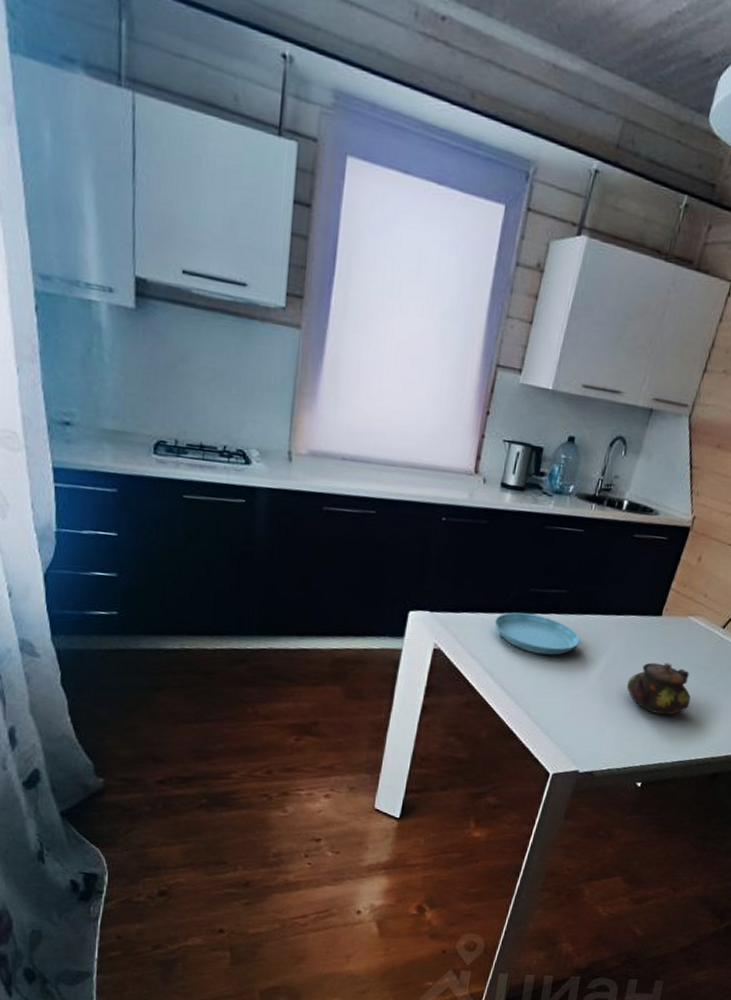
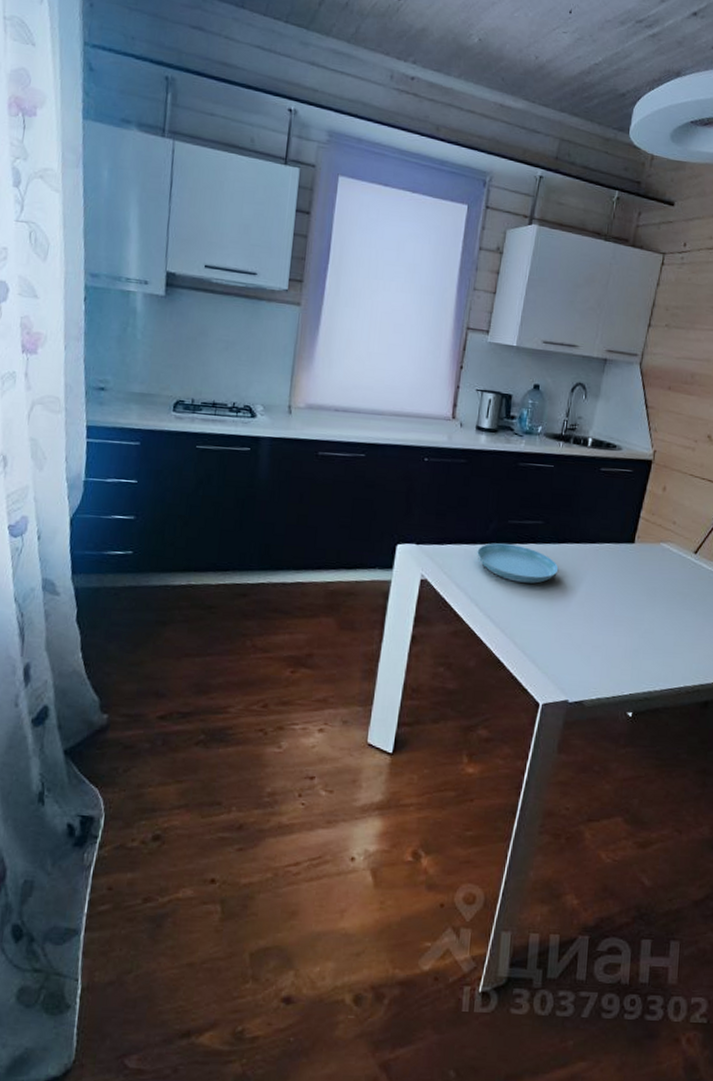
teapot: present [627,662,691,716] -> none [608,588,672,642]

